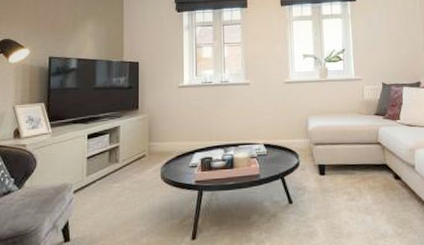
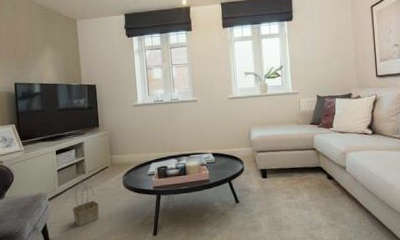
basket: none [100,172,131,226] -> present [72,182,100,227]

